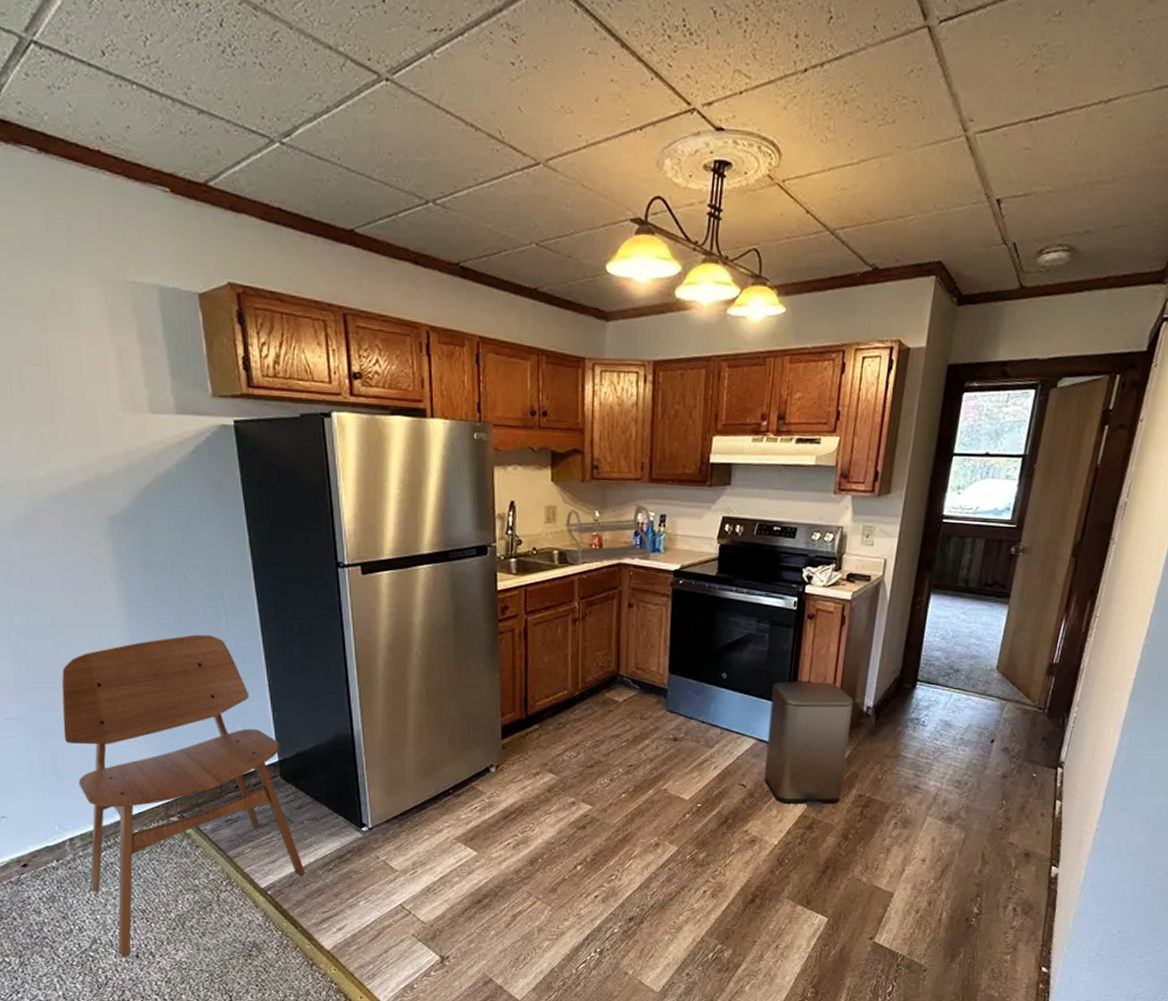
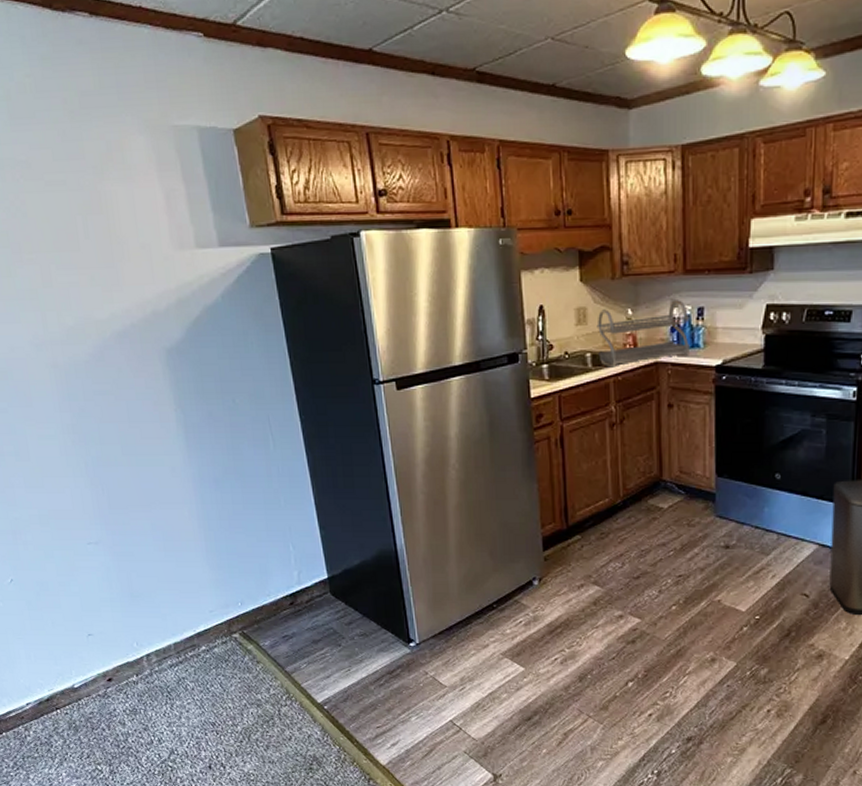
dining chair: present [62,634,305,958] -> none [132,457,358,769]

